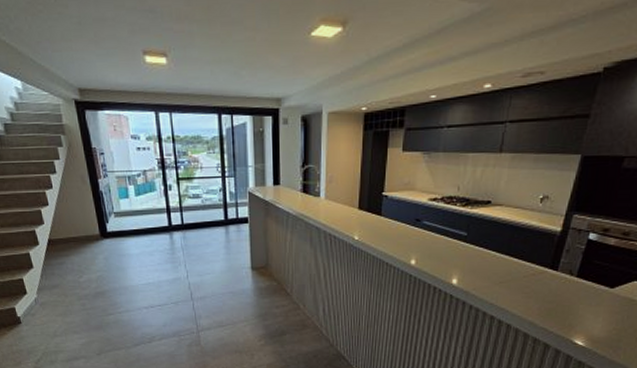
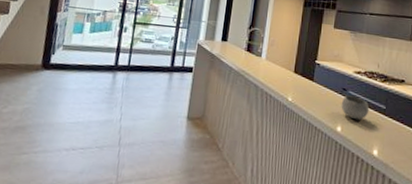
bowl: none [414,226,448,251] -> present [341,95,370,120]

